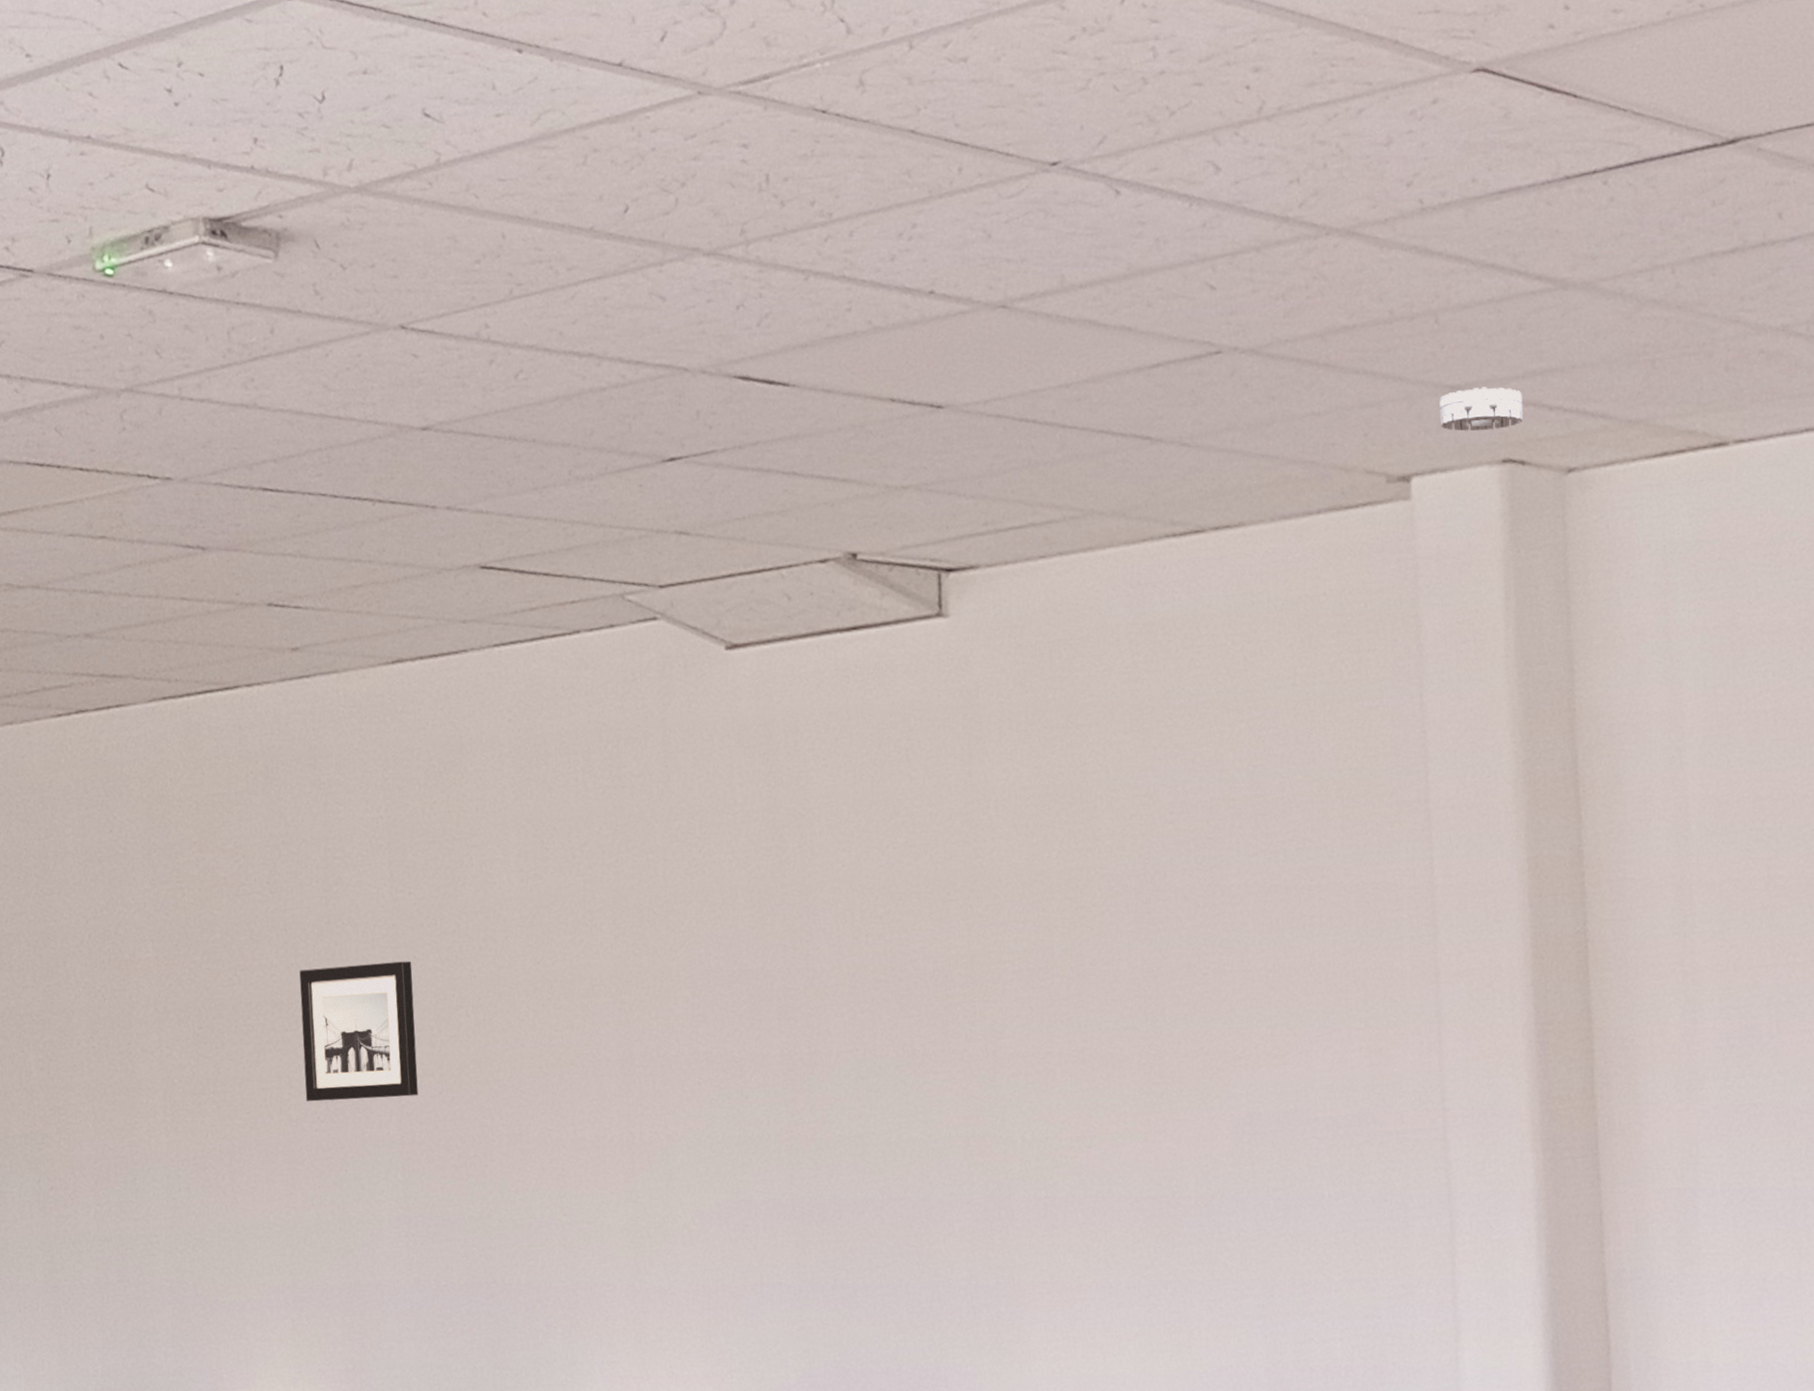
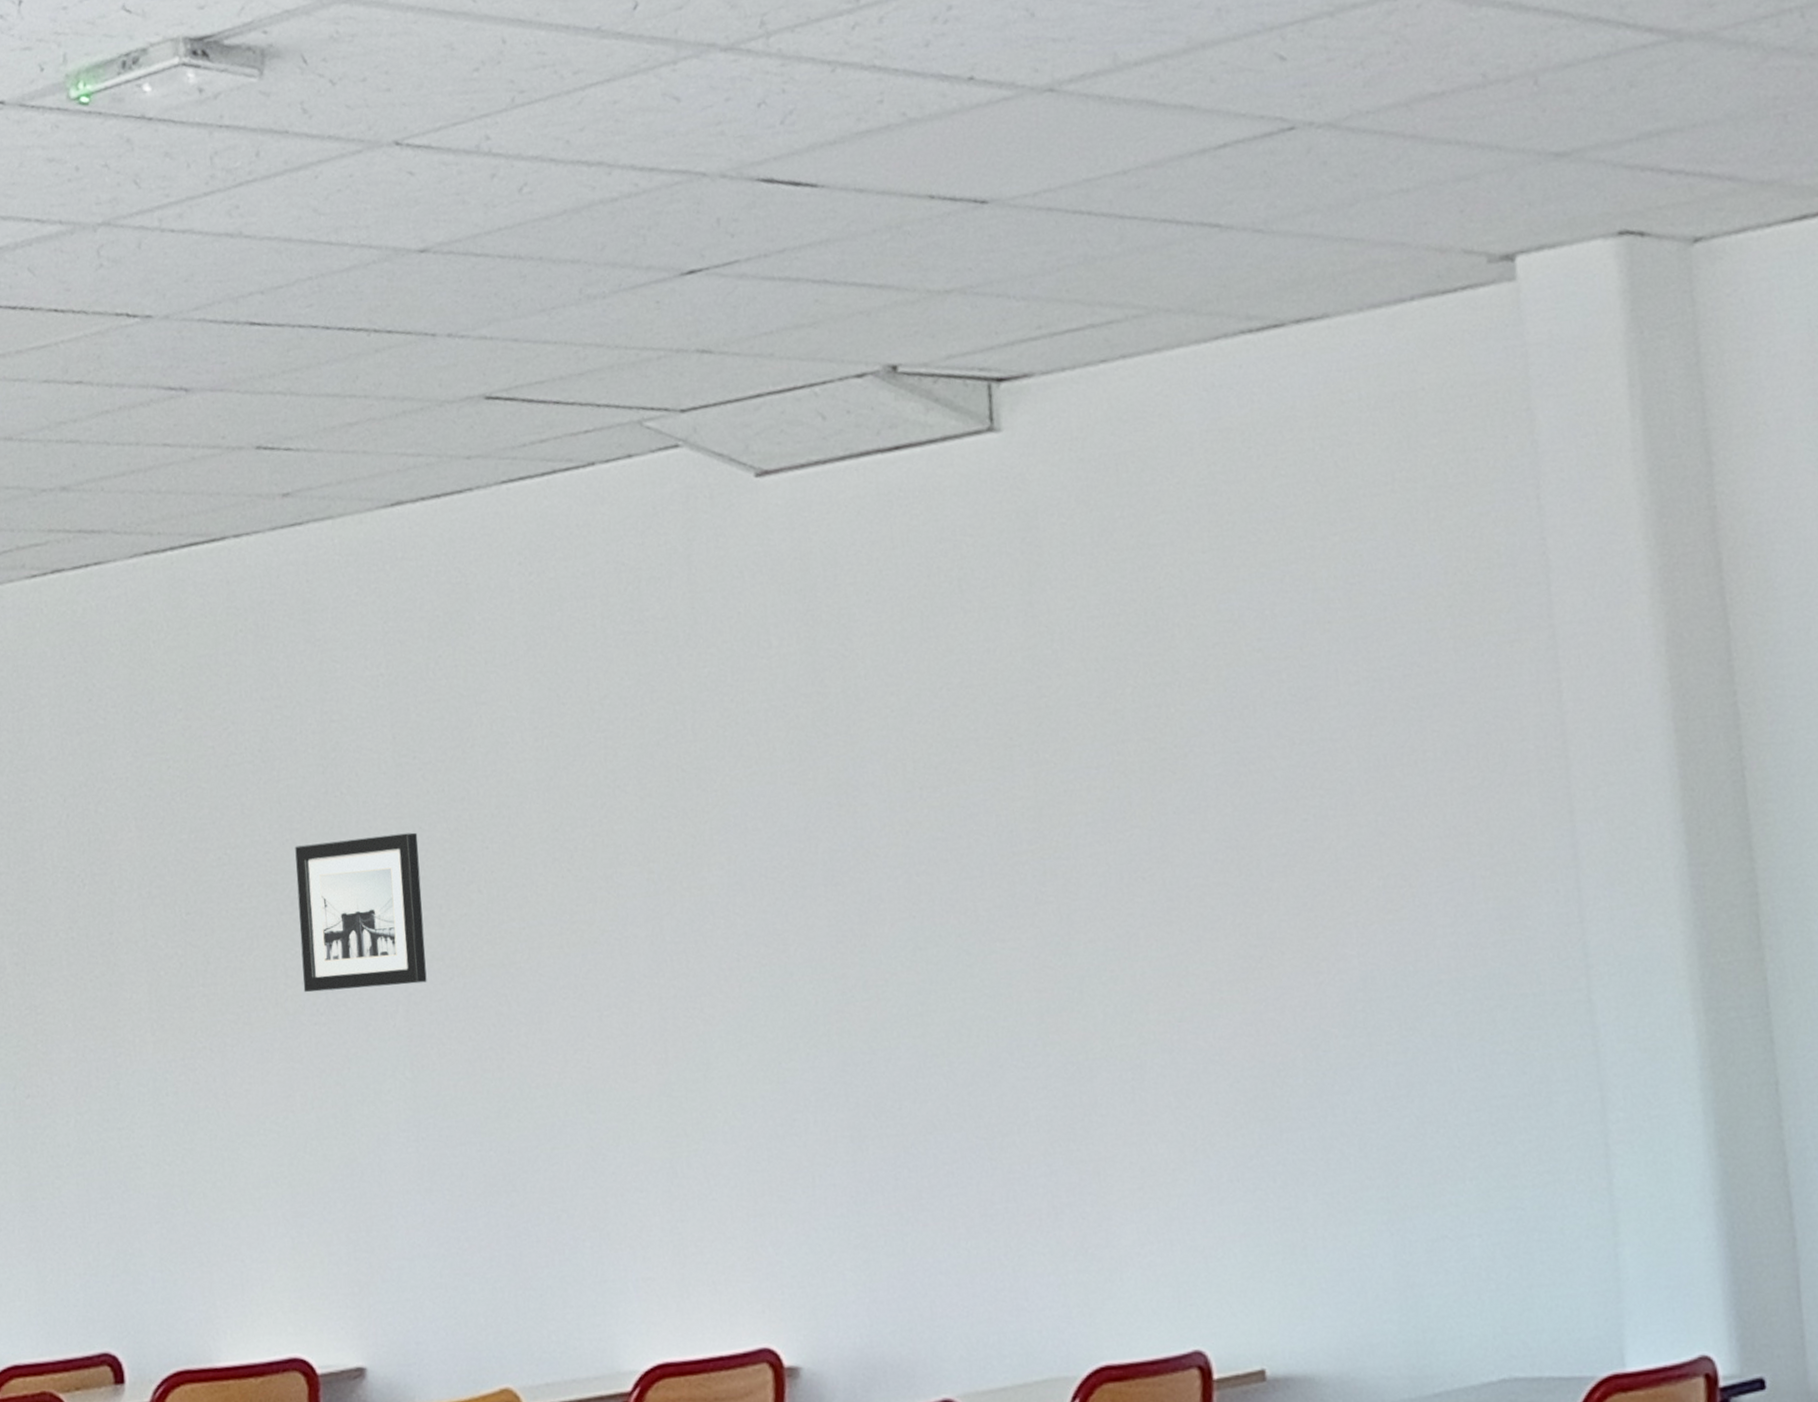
smoke detector: present [1439,386,1524,432] -> none [1543,152,1640,202]

